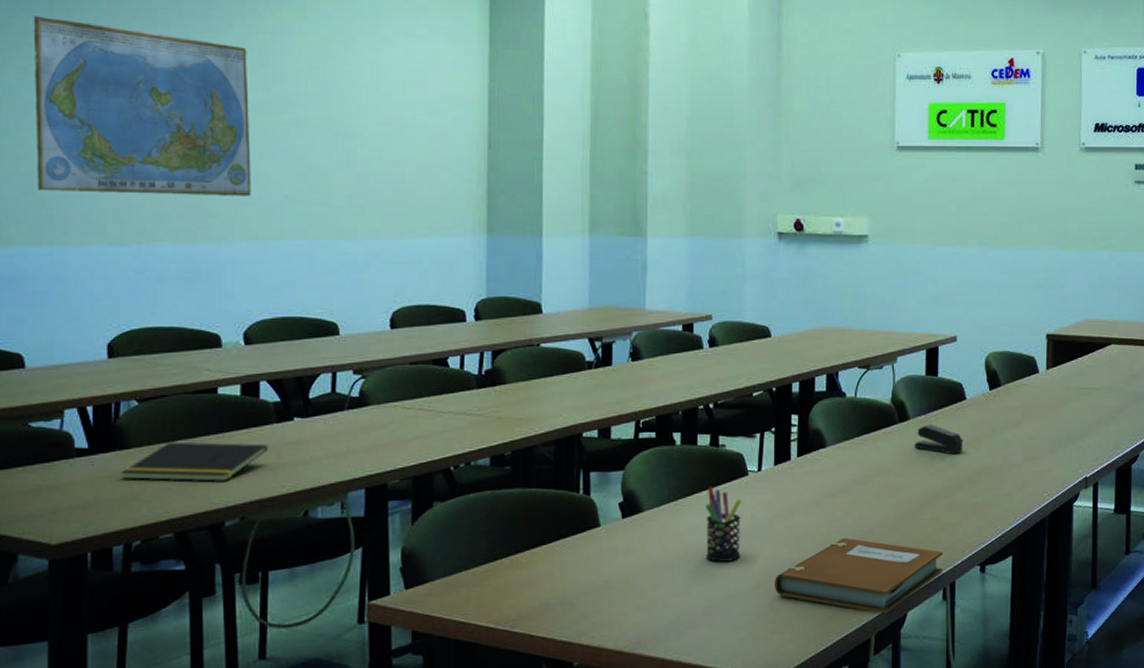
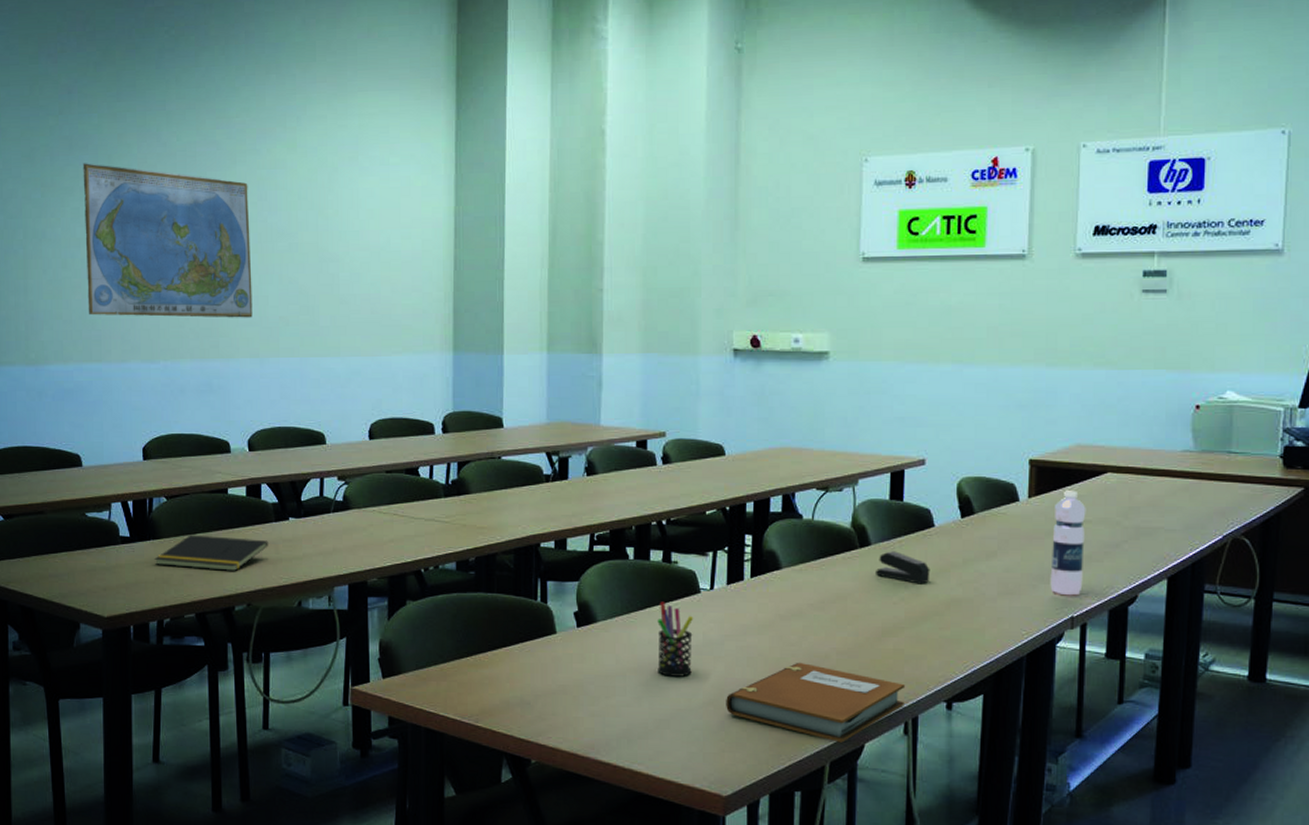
water bottle: none [1066,361,1095,458] -> present [1050,491,1086,596]

